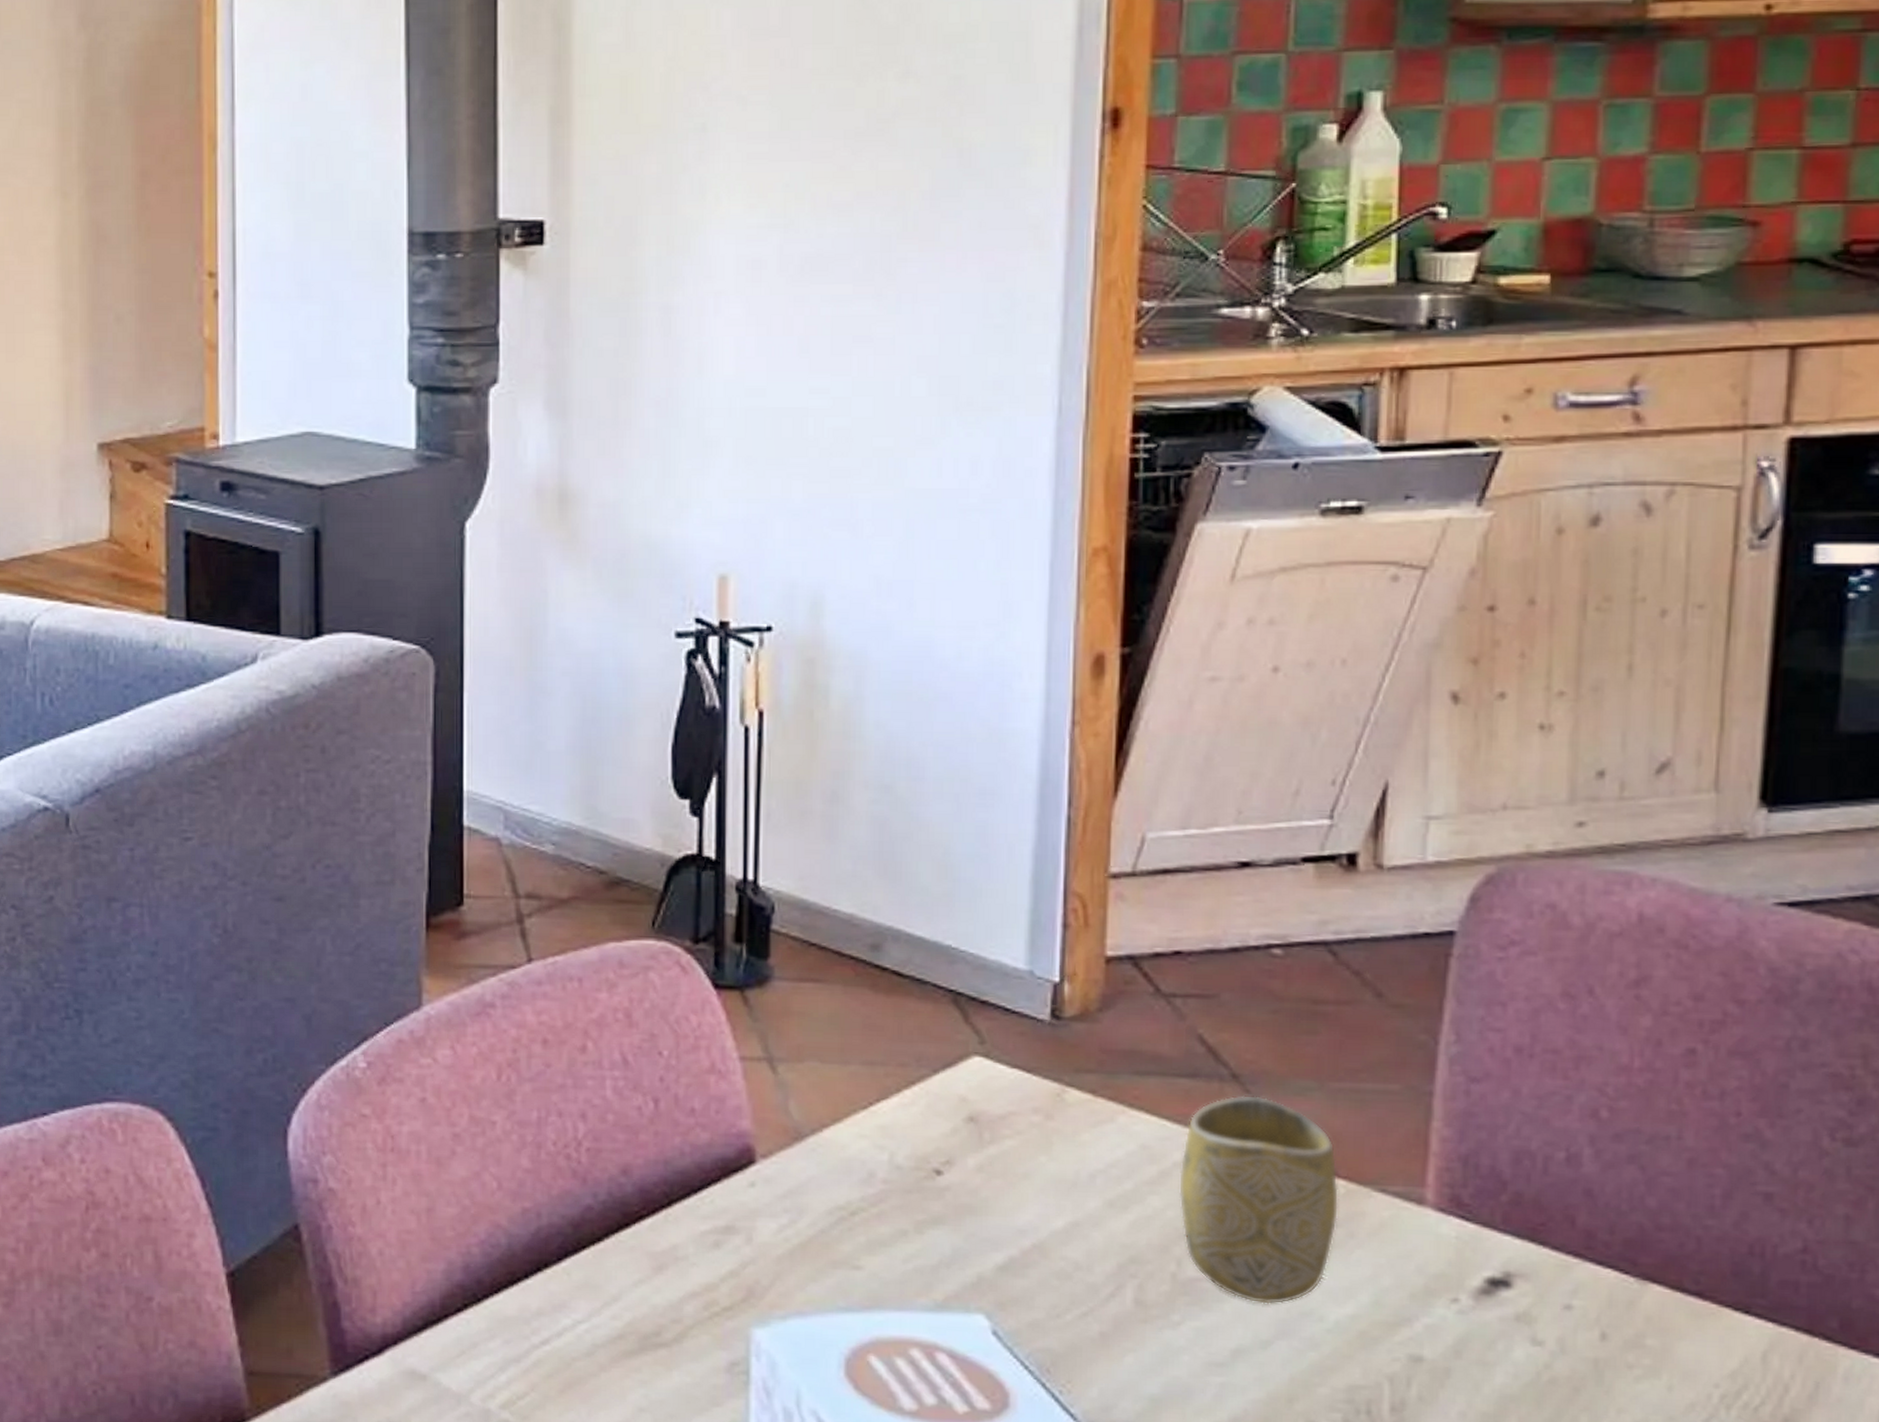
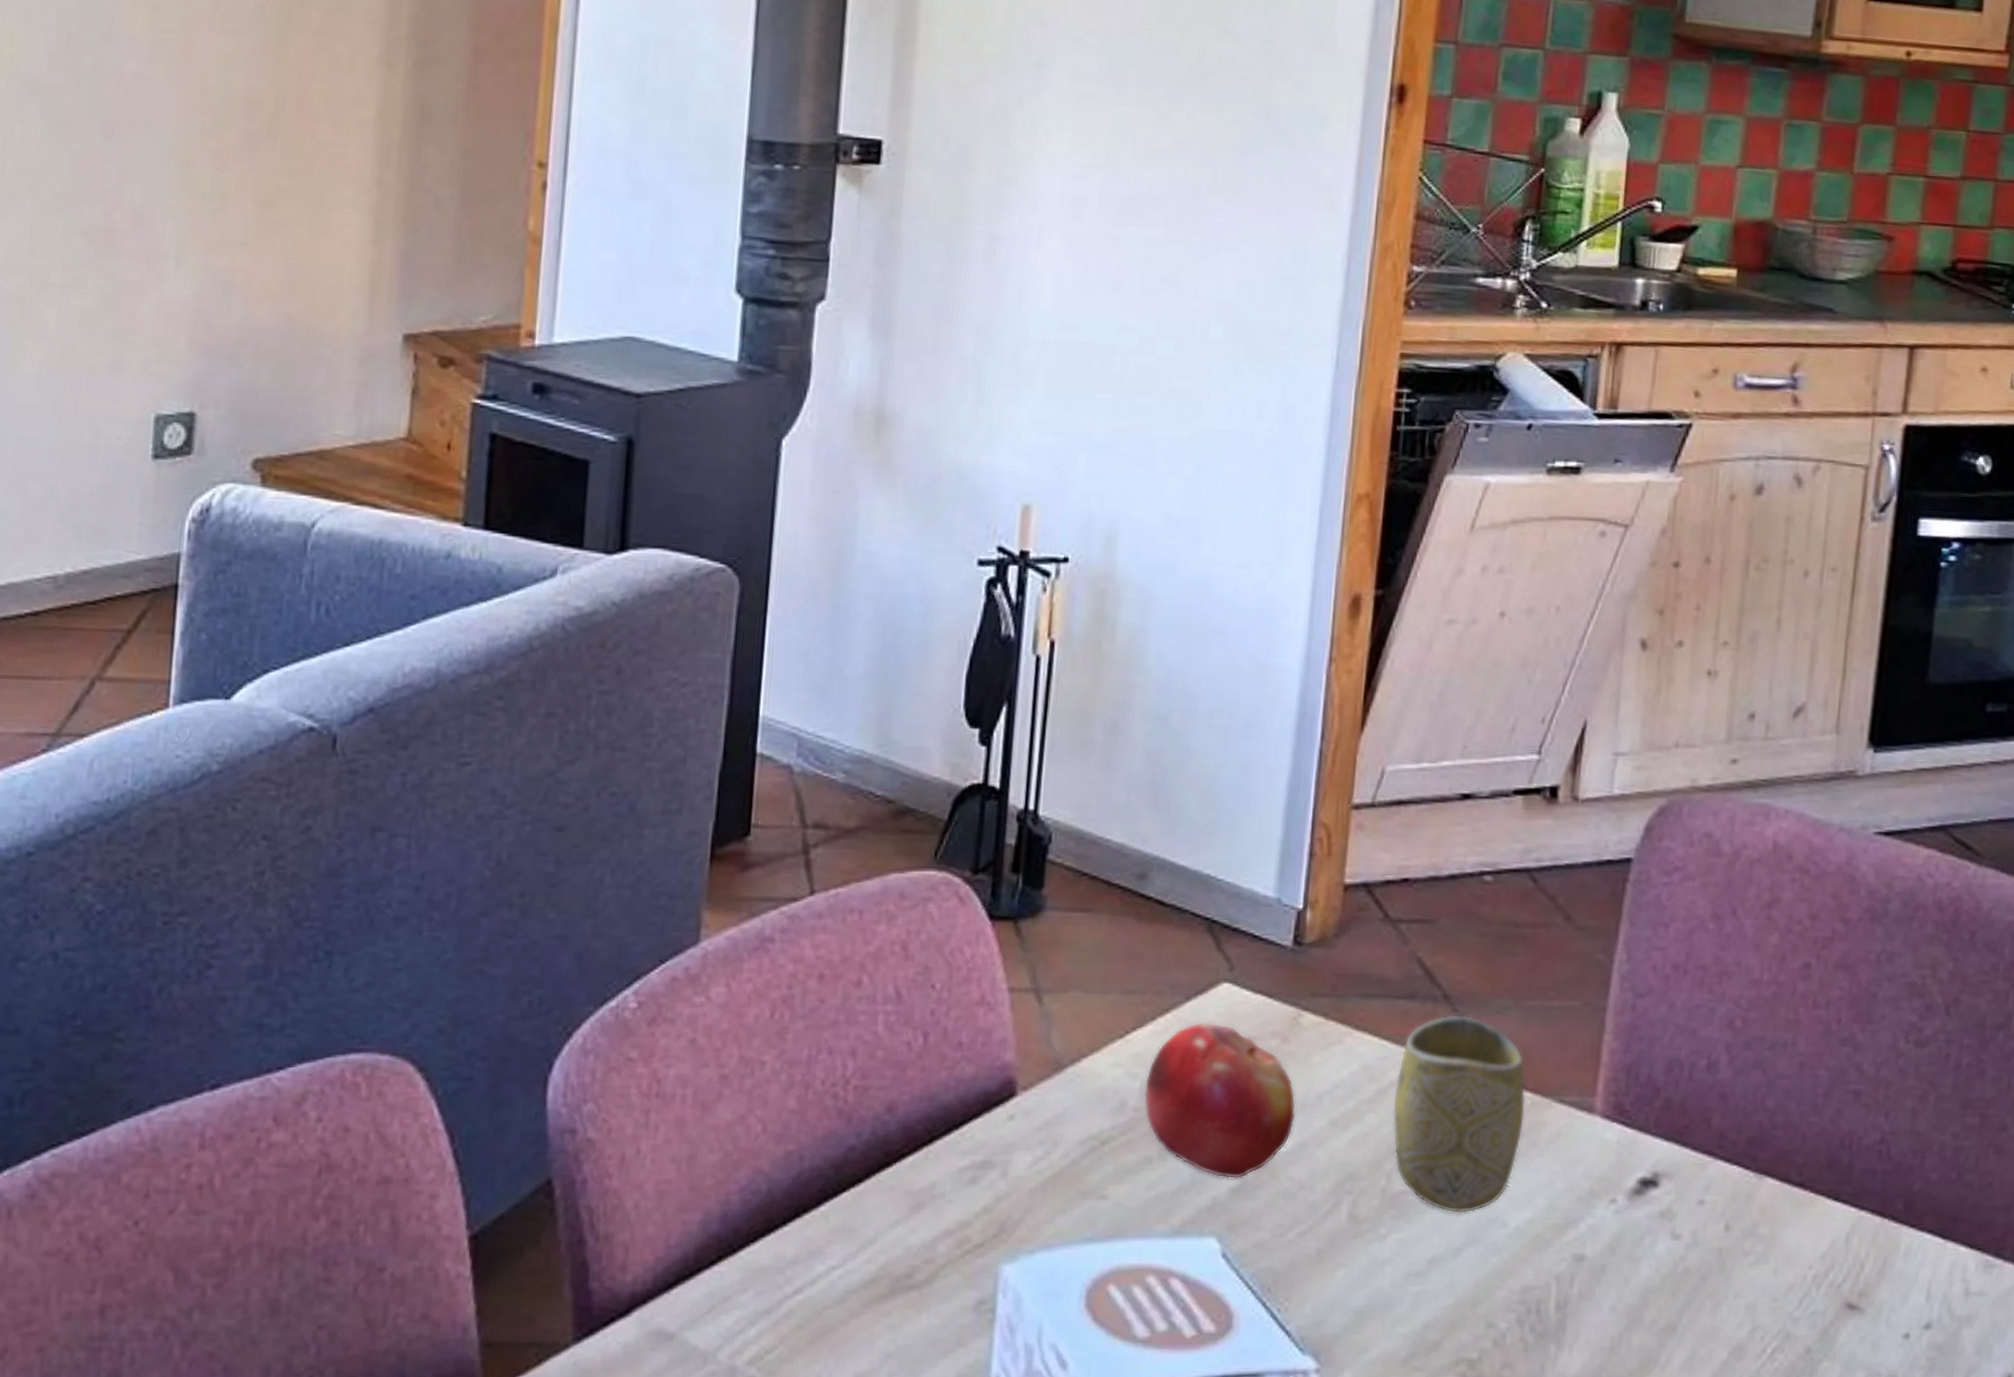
fruit: none [893,1096,1066,1257] -> present [1143,1022,1296,1179]

